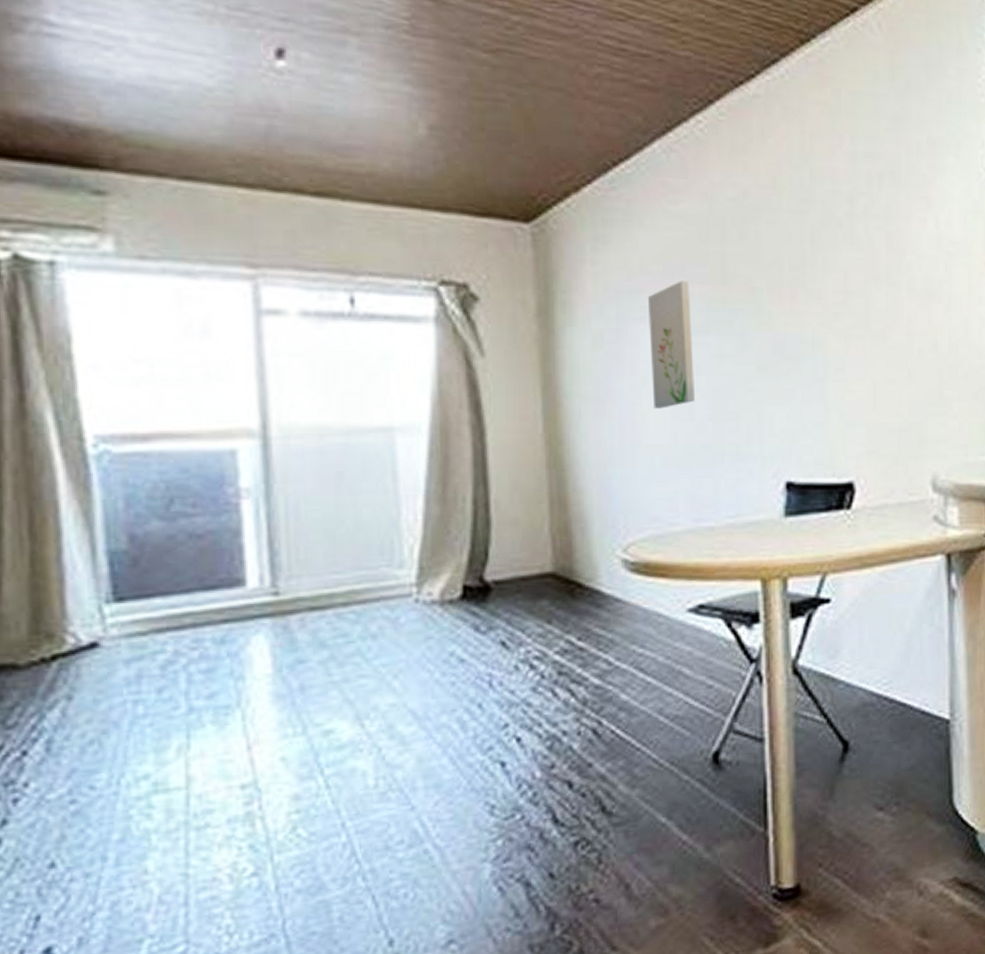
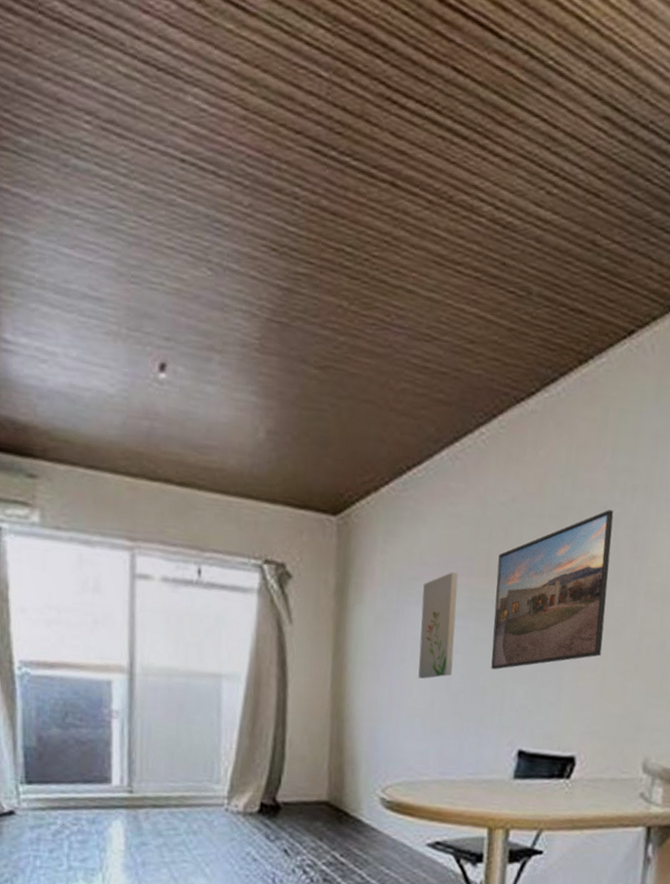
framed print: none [735,200,868,391] -> present [491,510,614,670]

